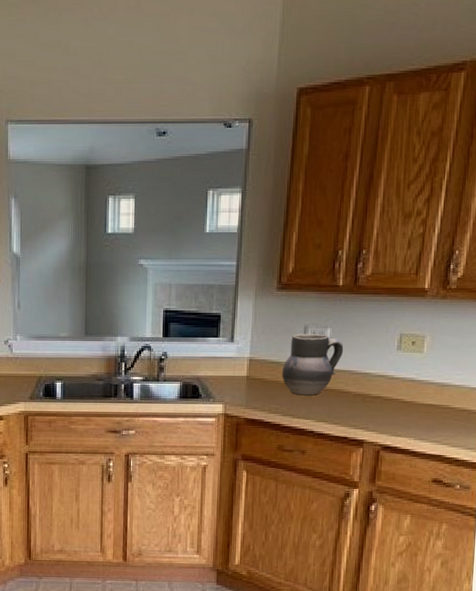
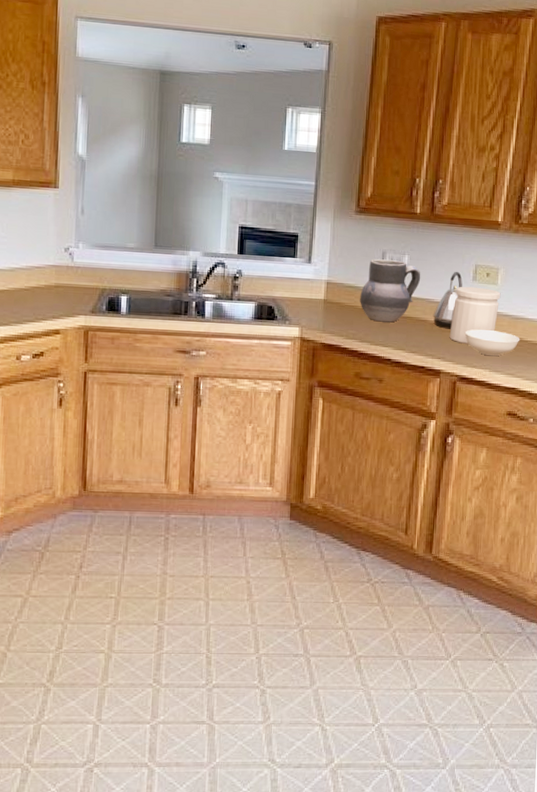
kettle: none [355,341,387,400] -> present [432,271,463,329]
jar: none [373,356,427,414] -> present [449,286,501,345]
bowl: none [388,399,447,425] -> present [465,329,520,357]

